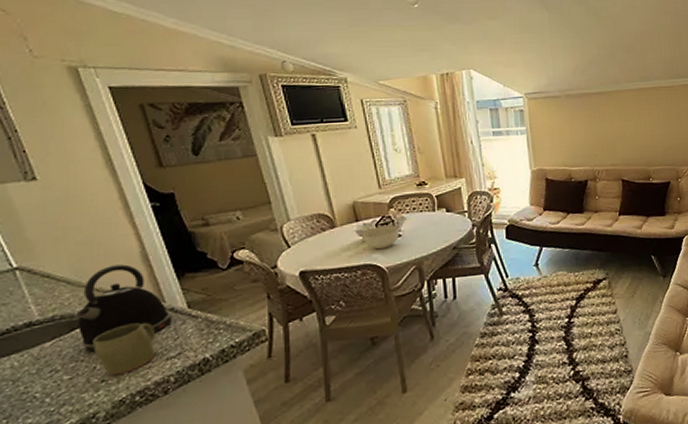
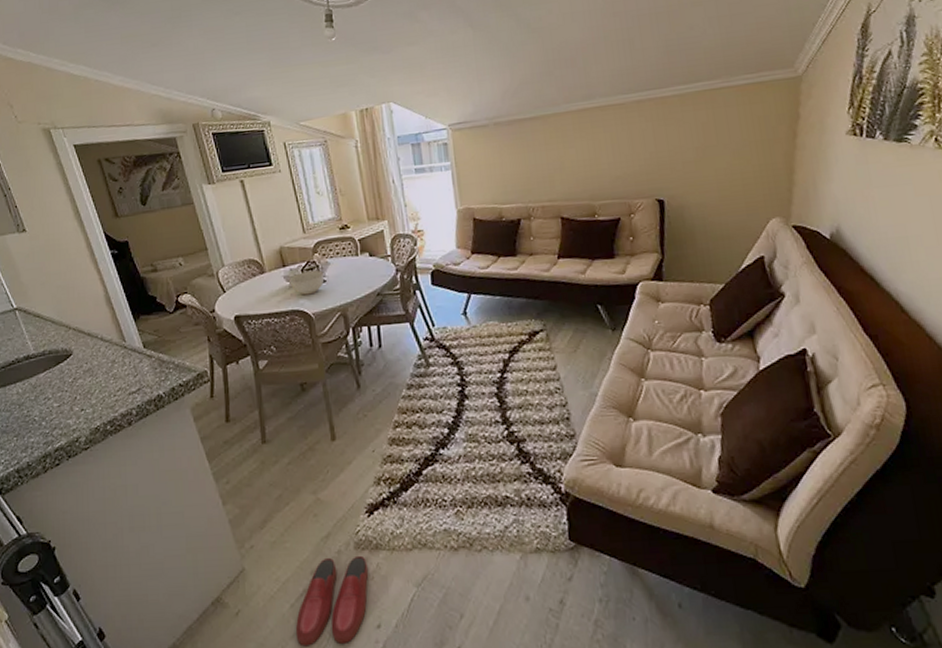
kettle: present [75,264,172,353] -> none [59,306,132,384]
mug: present [93,322,156,376] -> none [73,359,121,406]

